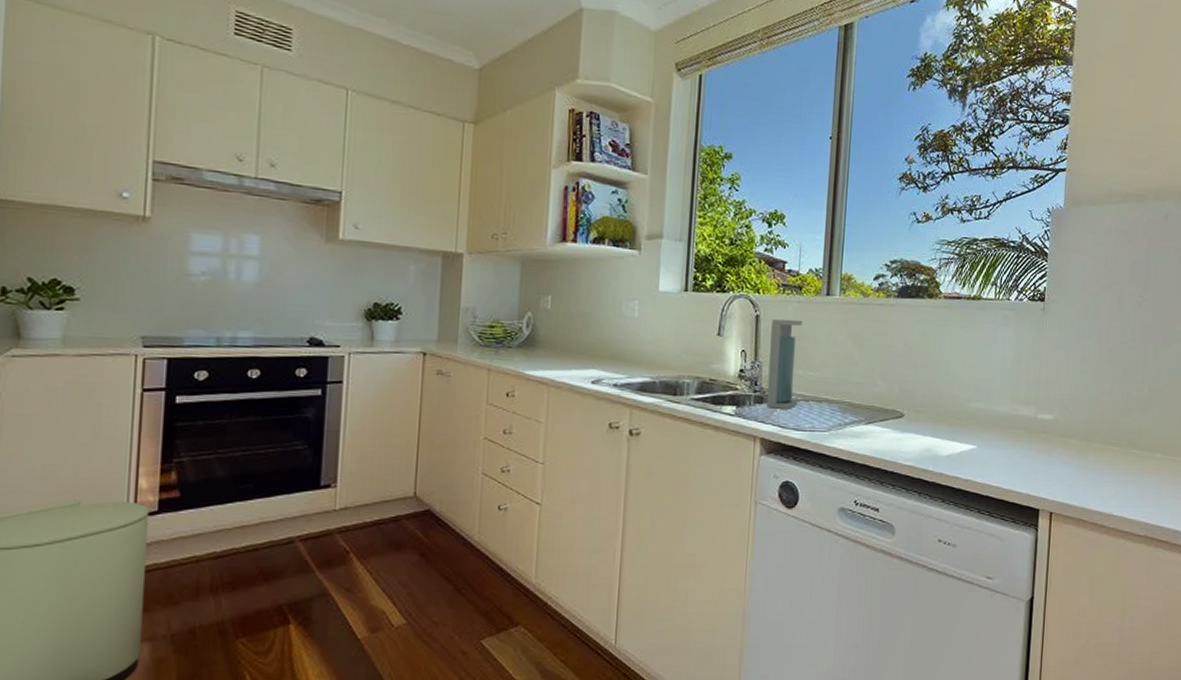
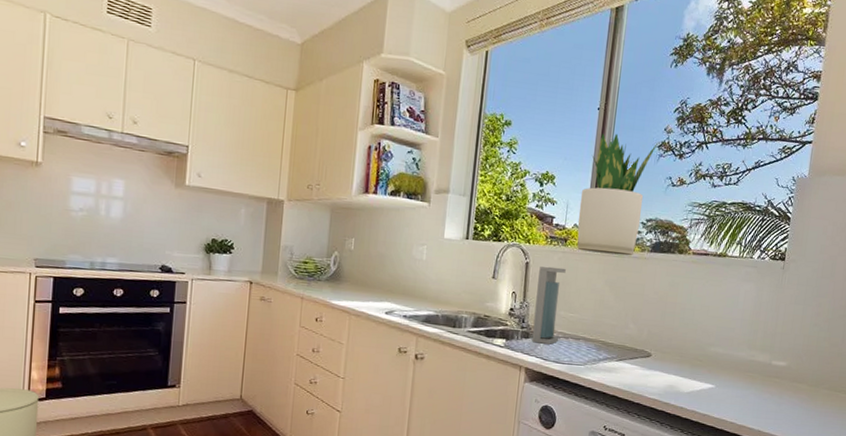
planter: none [813,165,900,303] -> present [577,133,659,256]

